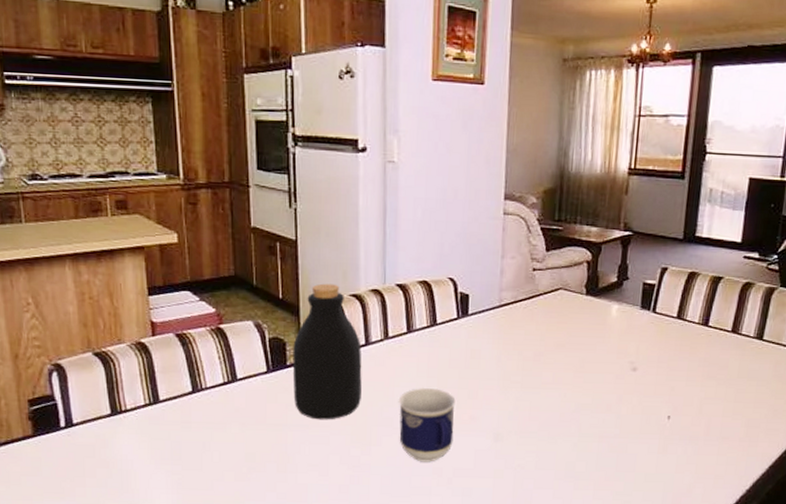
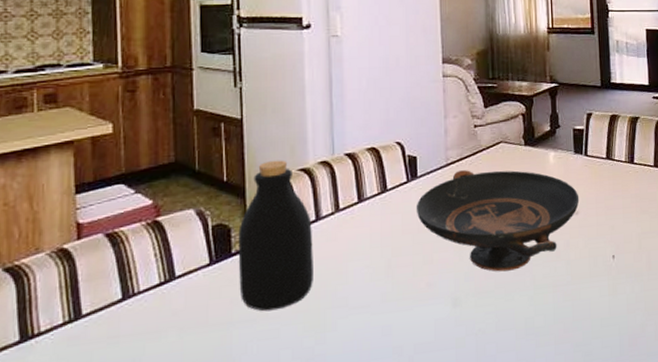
cup: present [398,387,456,462] -> none [352,258,412,343]
decorative bowl: none [464,313,640,416] -> present [416,170,580,272]

